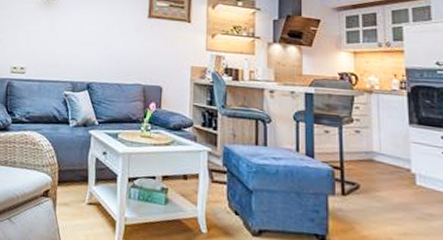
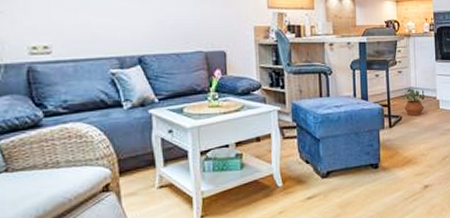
potted plant: none [360,152,393,189] -> present [402,88,425,116]

